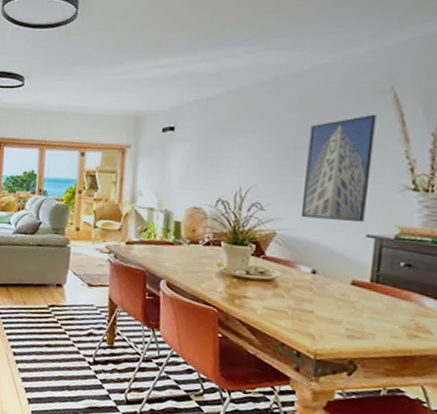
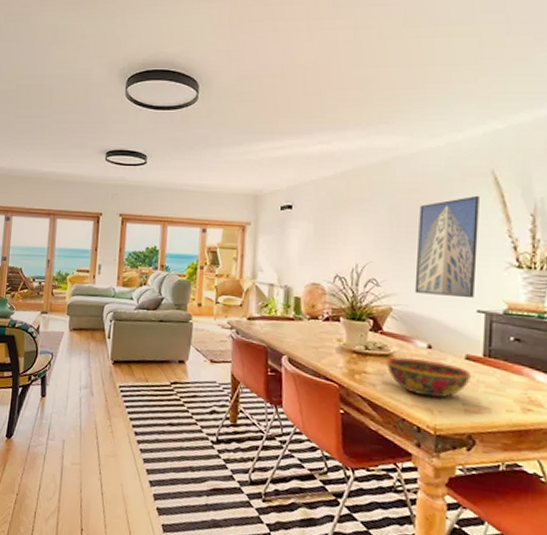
bowl: none [268,282,356,324] -> present [386,357,471,398]

